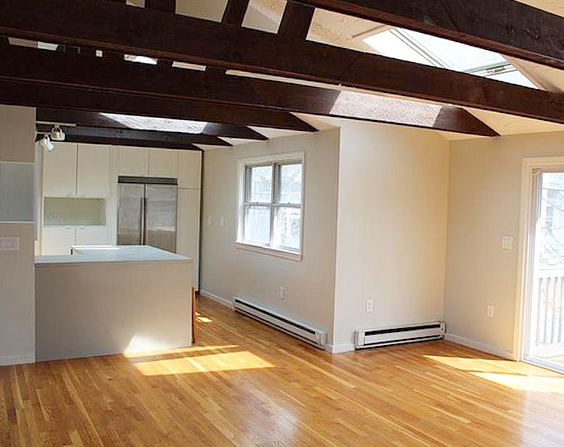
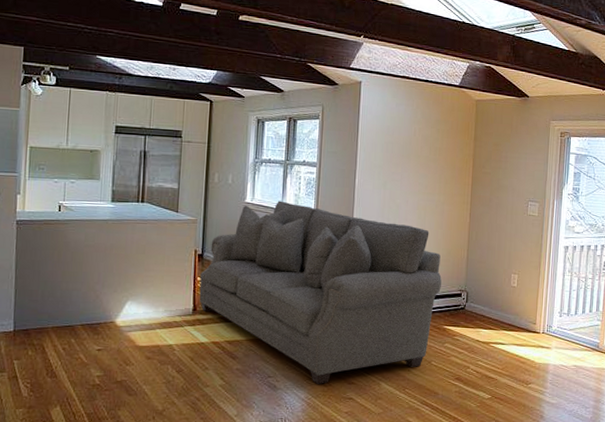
sofa: none [197,240,421,410] -> present [199,201,442,384]

